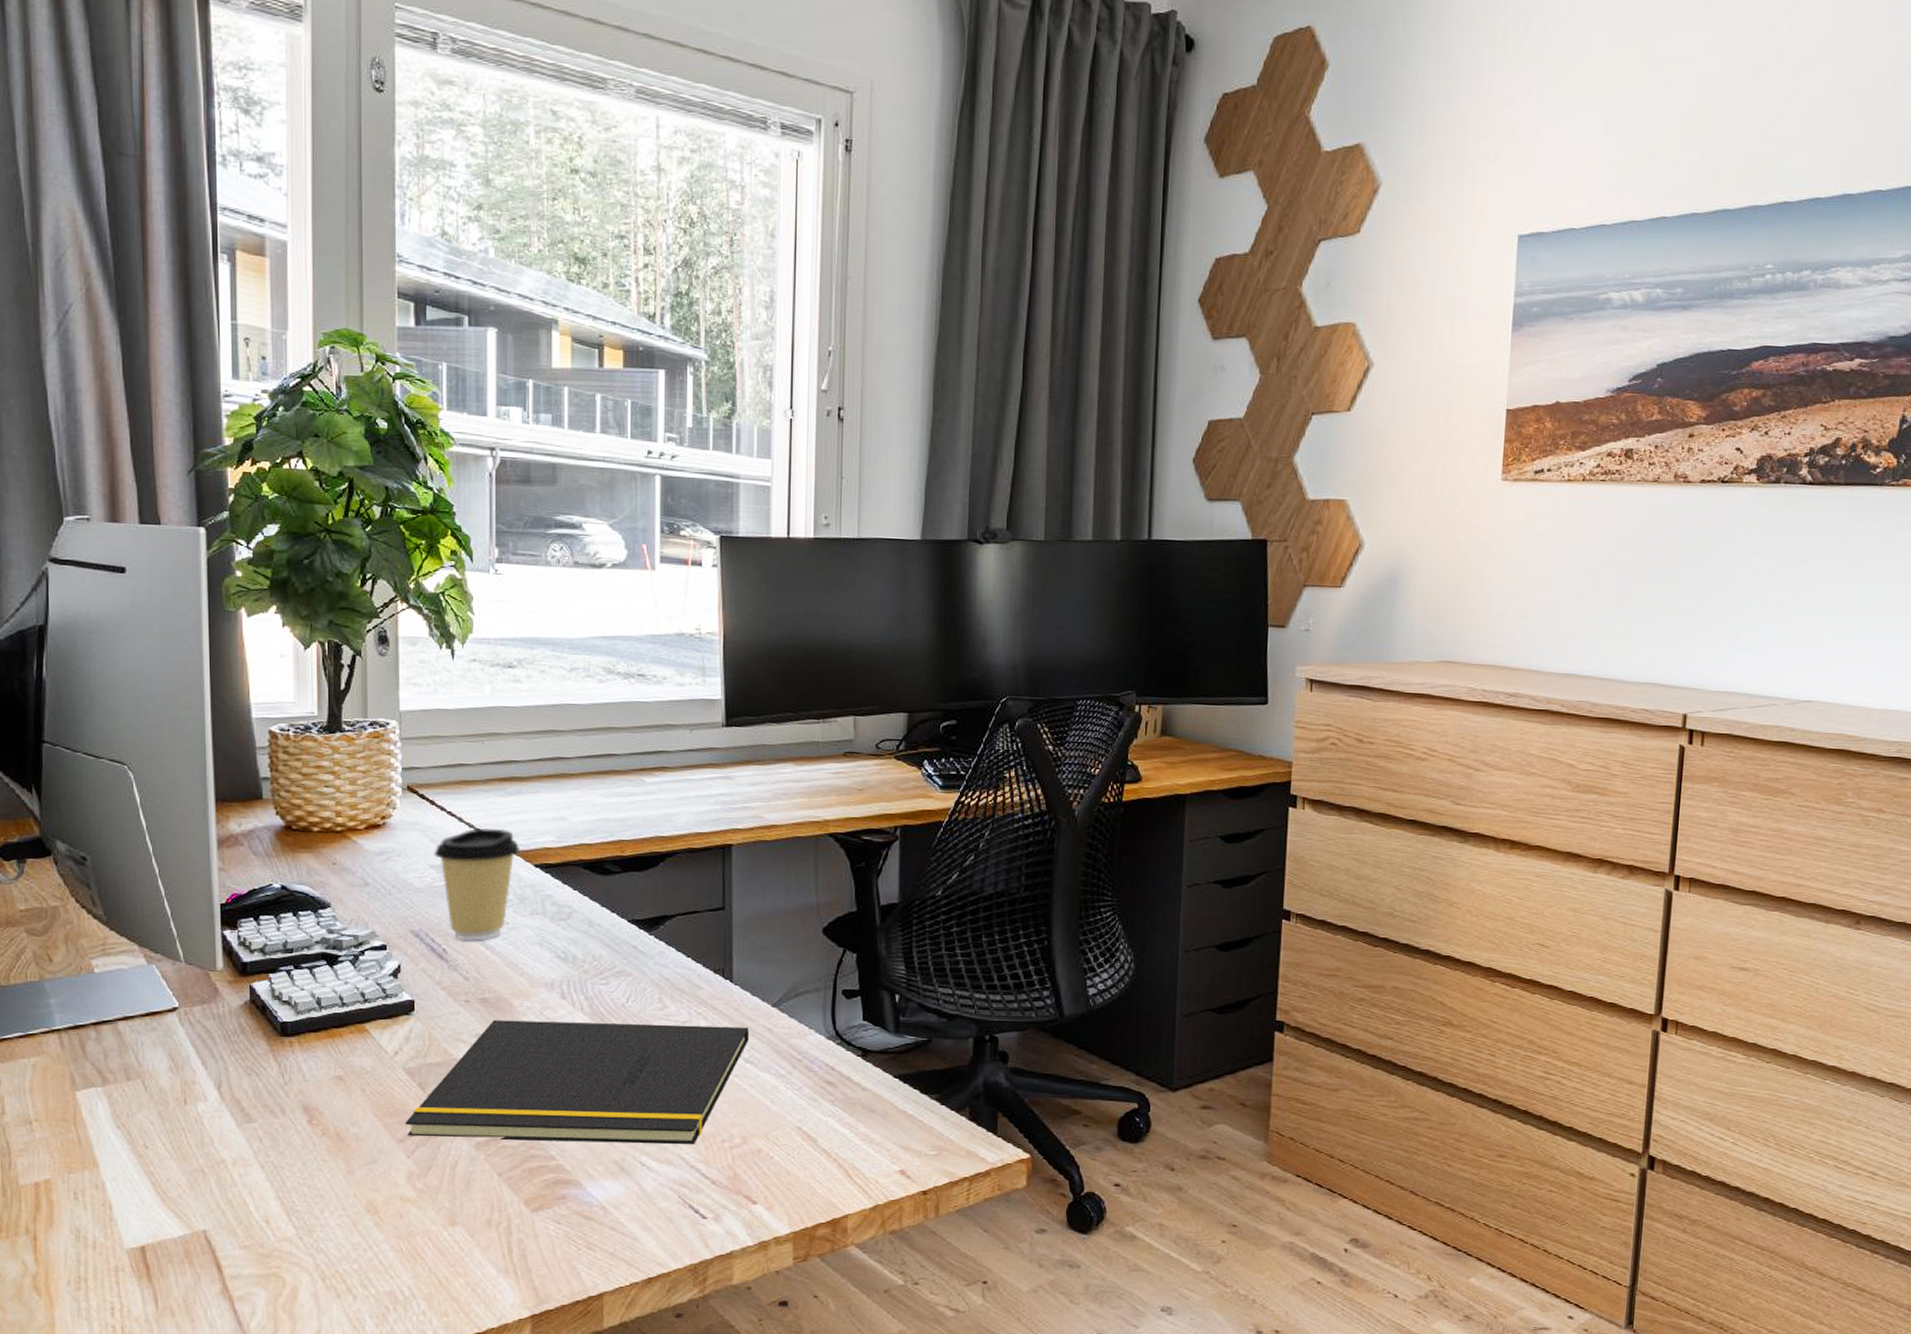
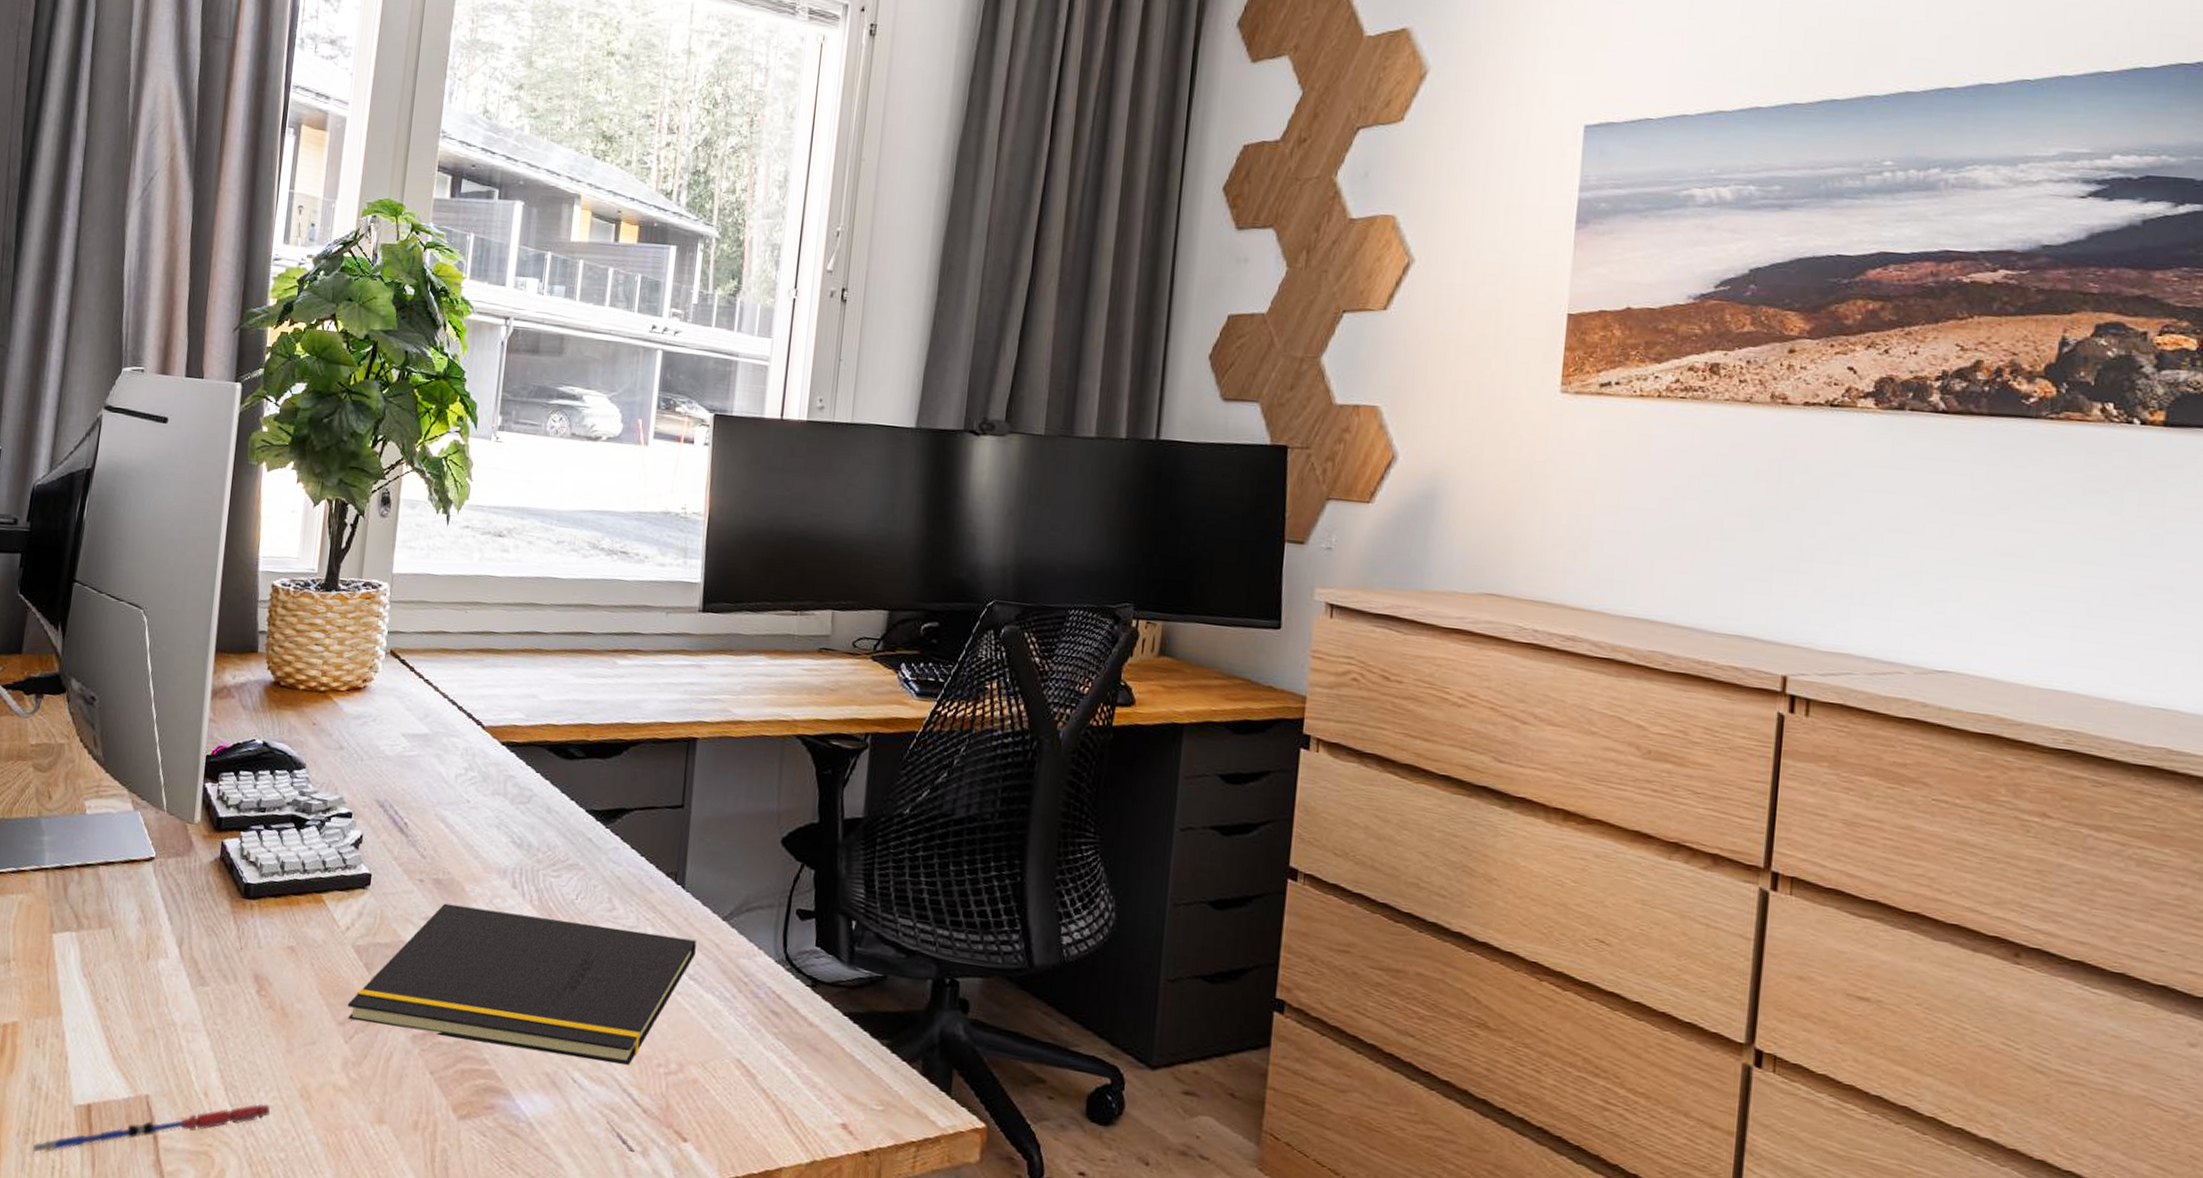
pen: none [87,1223,338,1299] -> present [33,1103,271,1155]
coffee cup: present [434,828,521,941] -> none [407,699,490,817]

